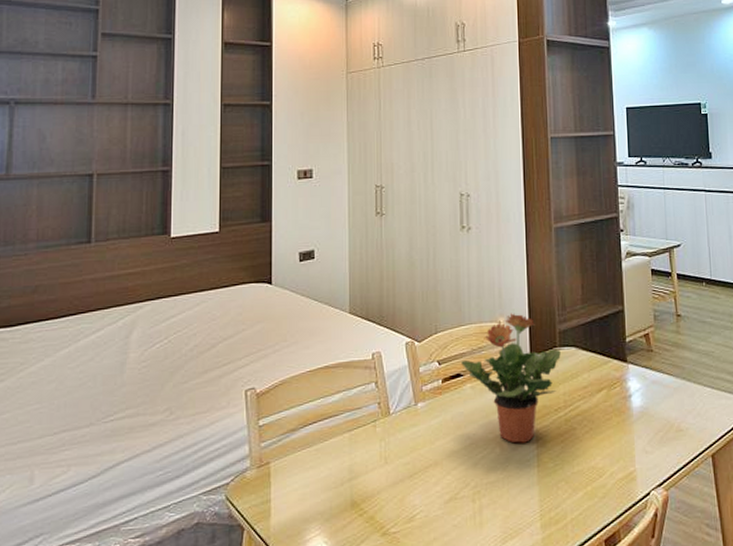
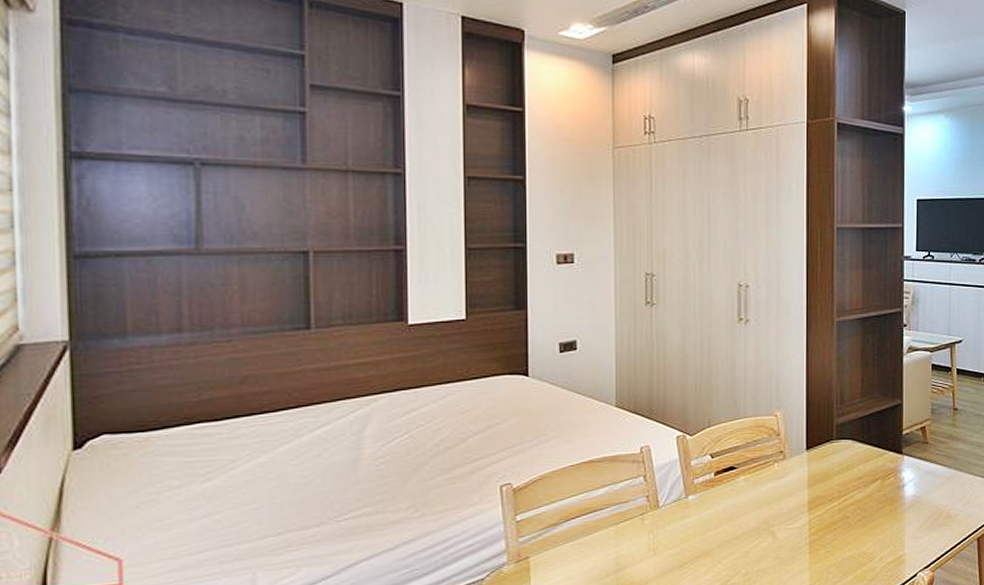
potted plant: present [461,313,561,444] -> none [735,406,837,533]

